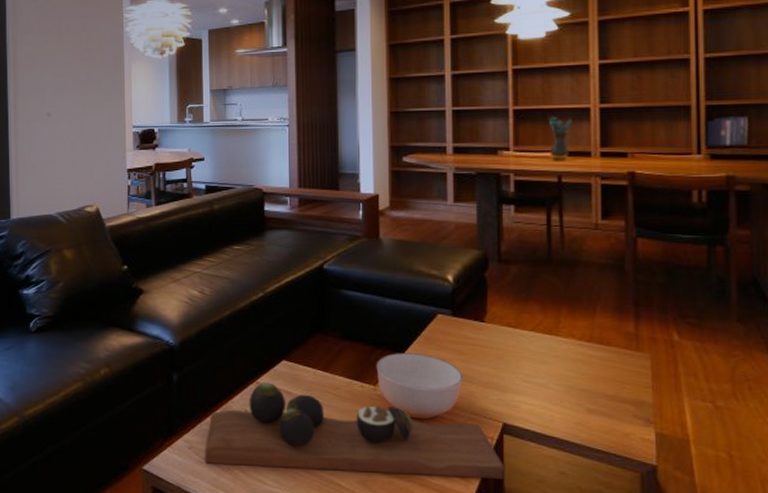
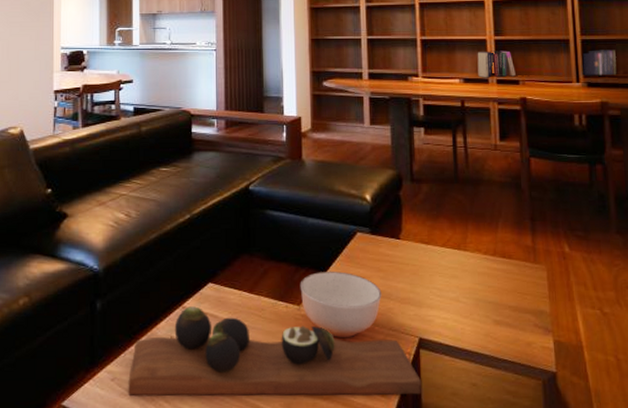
vase: present [548,113,573,162] -> none [451,44,472,88]
books: none [578,120,623,151] -> present [477,50,516,78]

